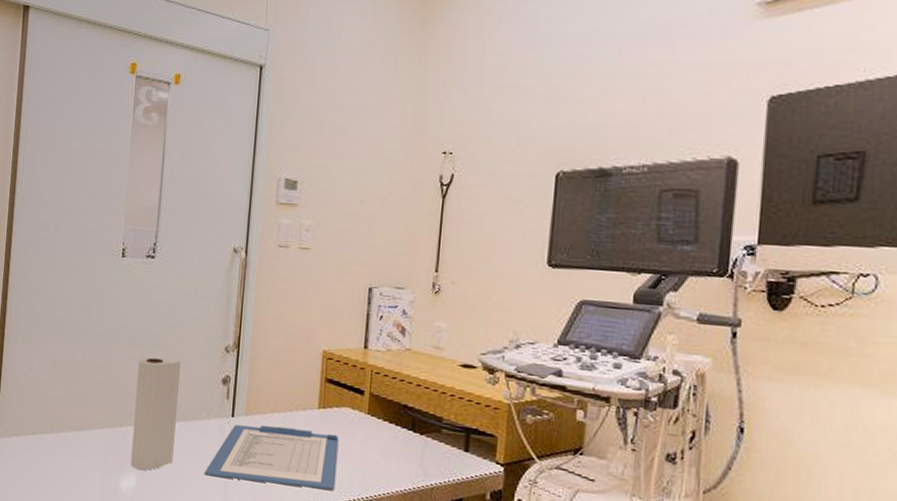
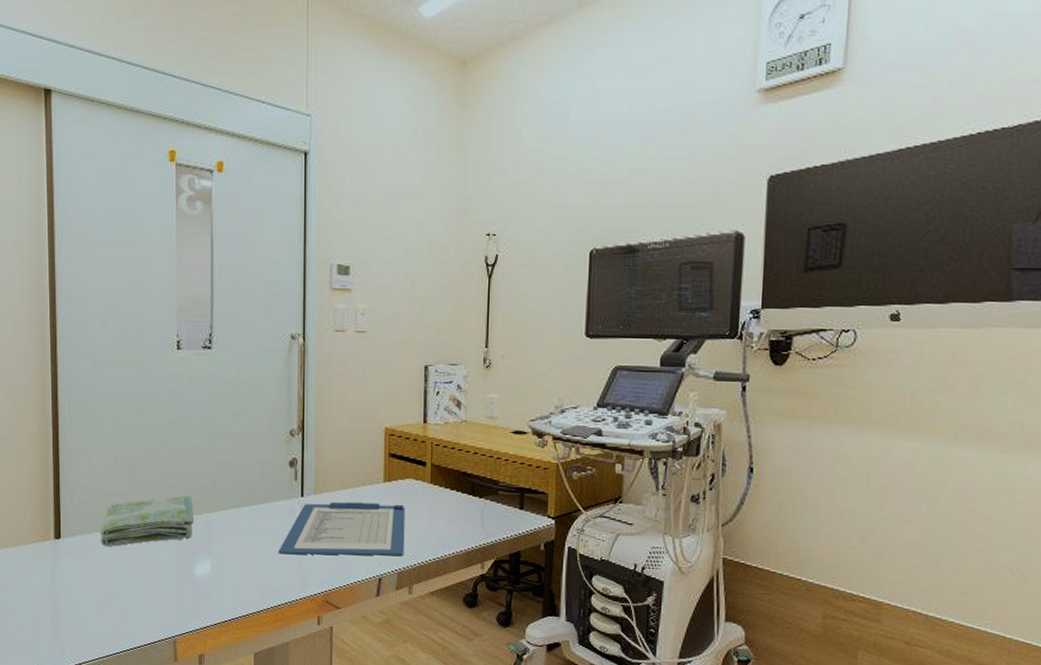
towel: none [32,405,125,451] -> present [100,495,195,546]
paper towel roll: present [131,357,182,470] -> none [203,446,247,555]

